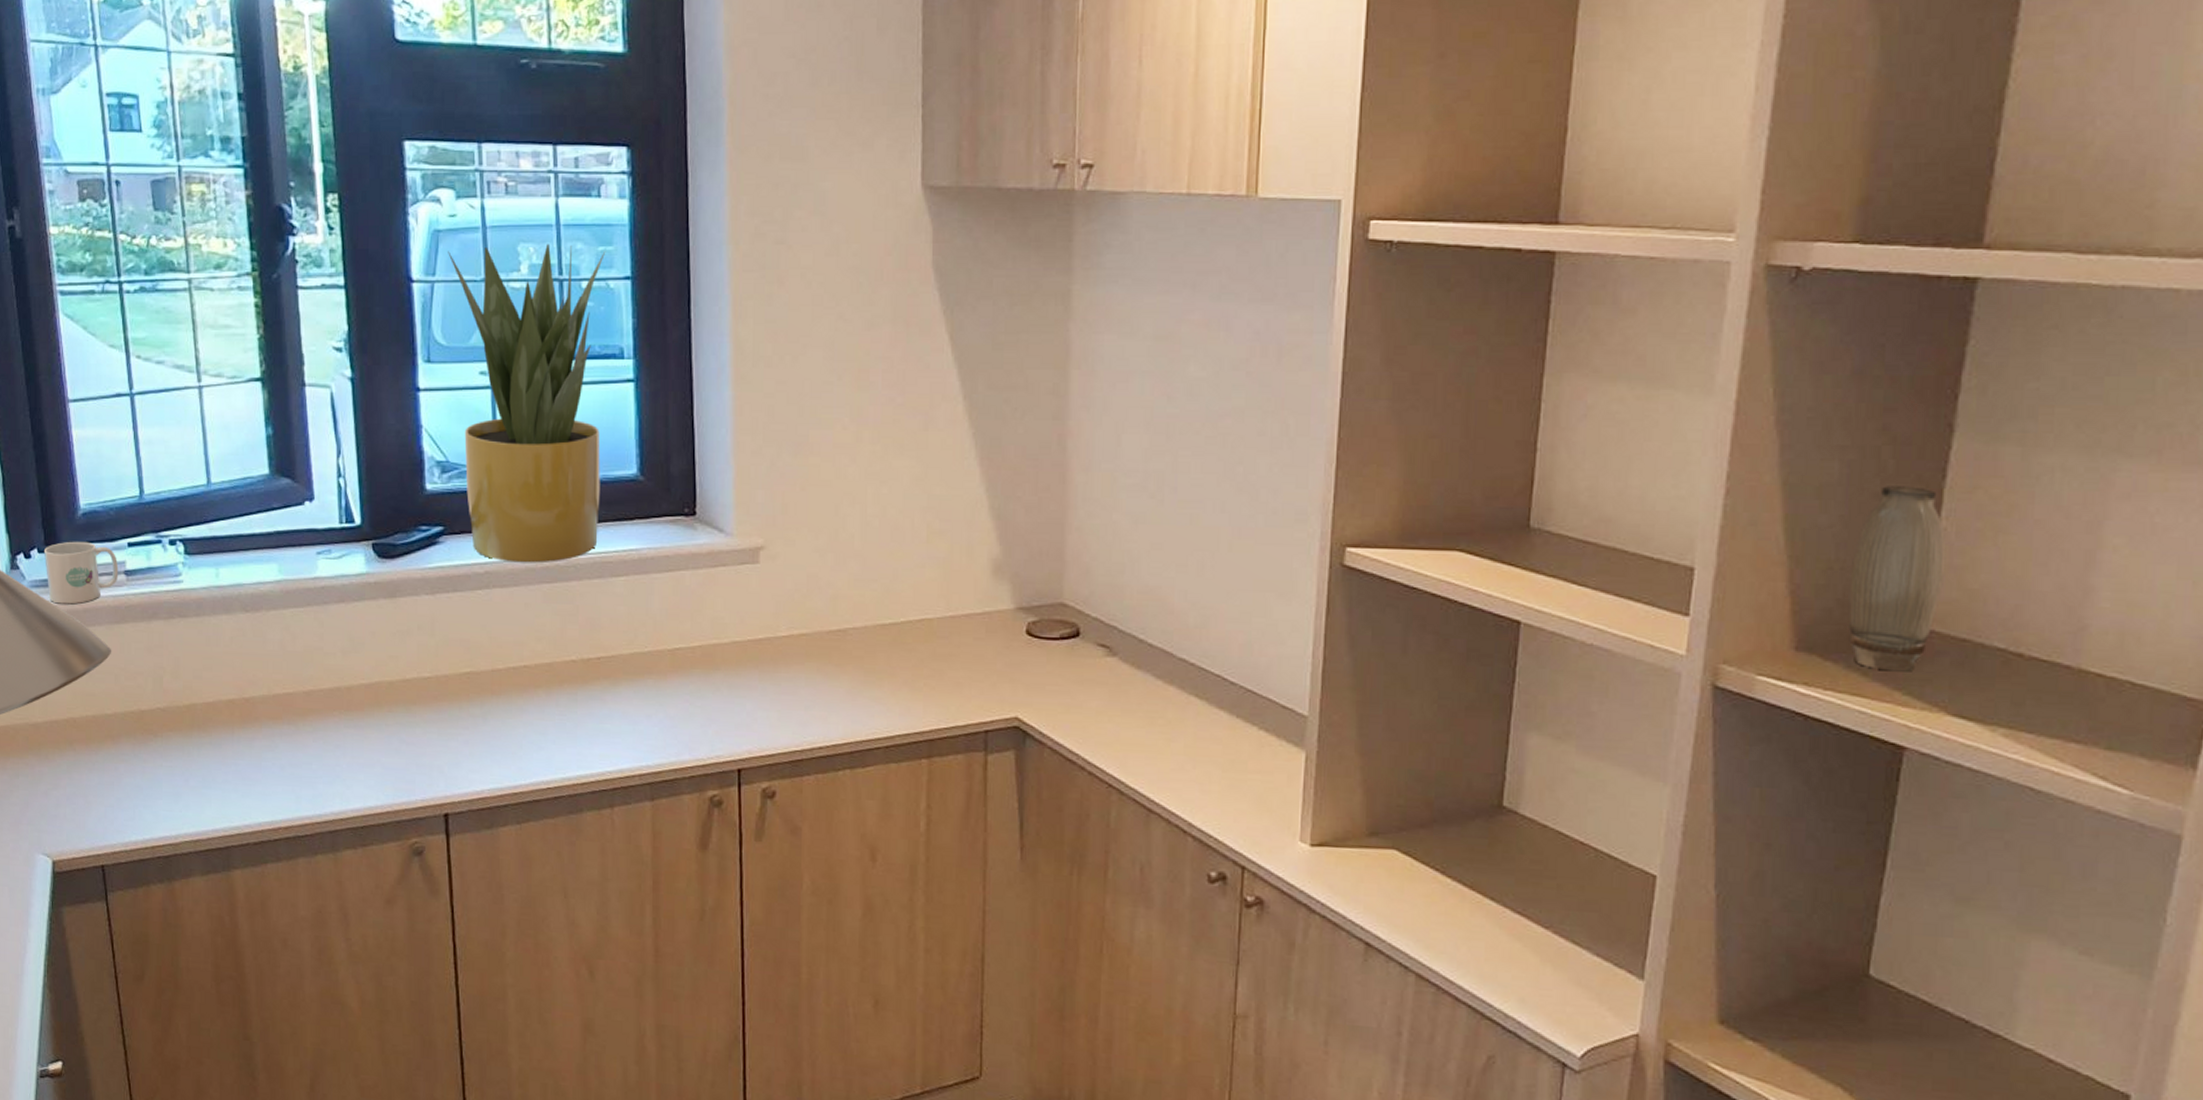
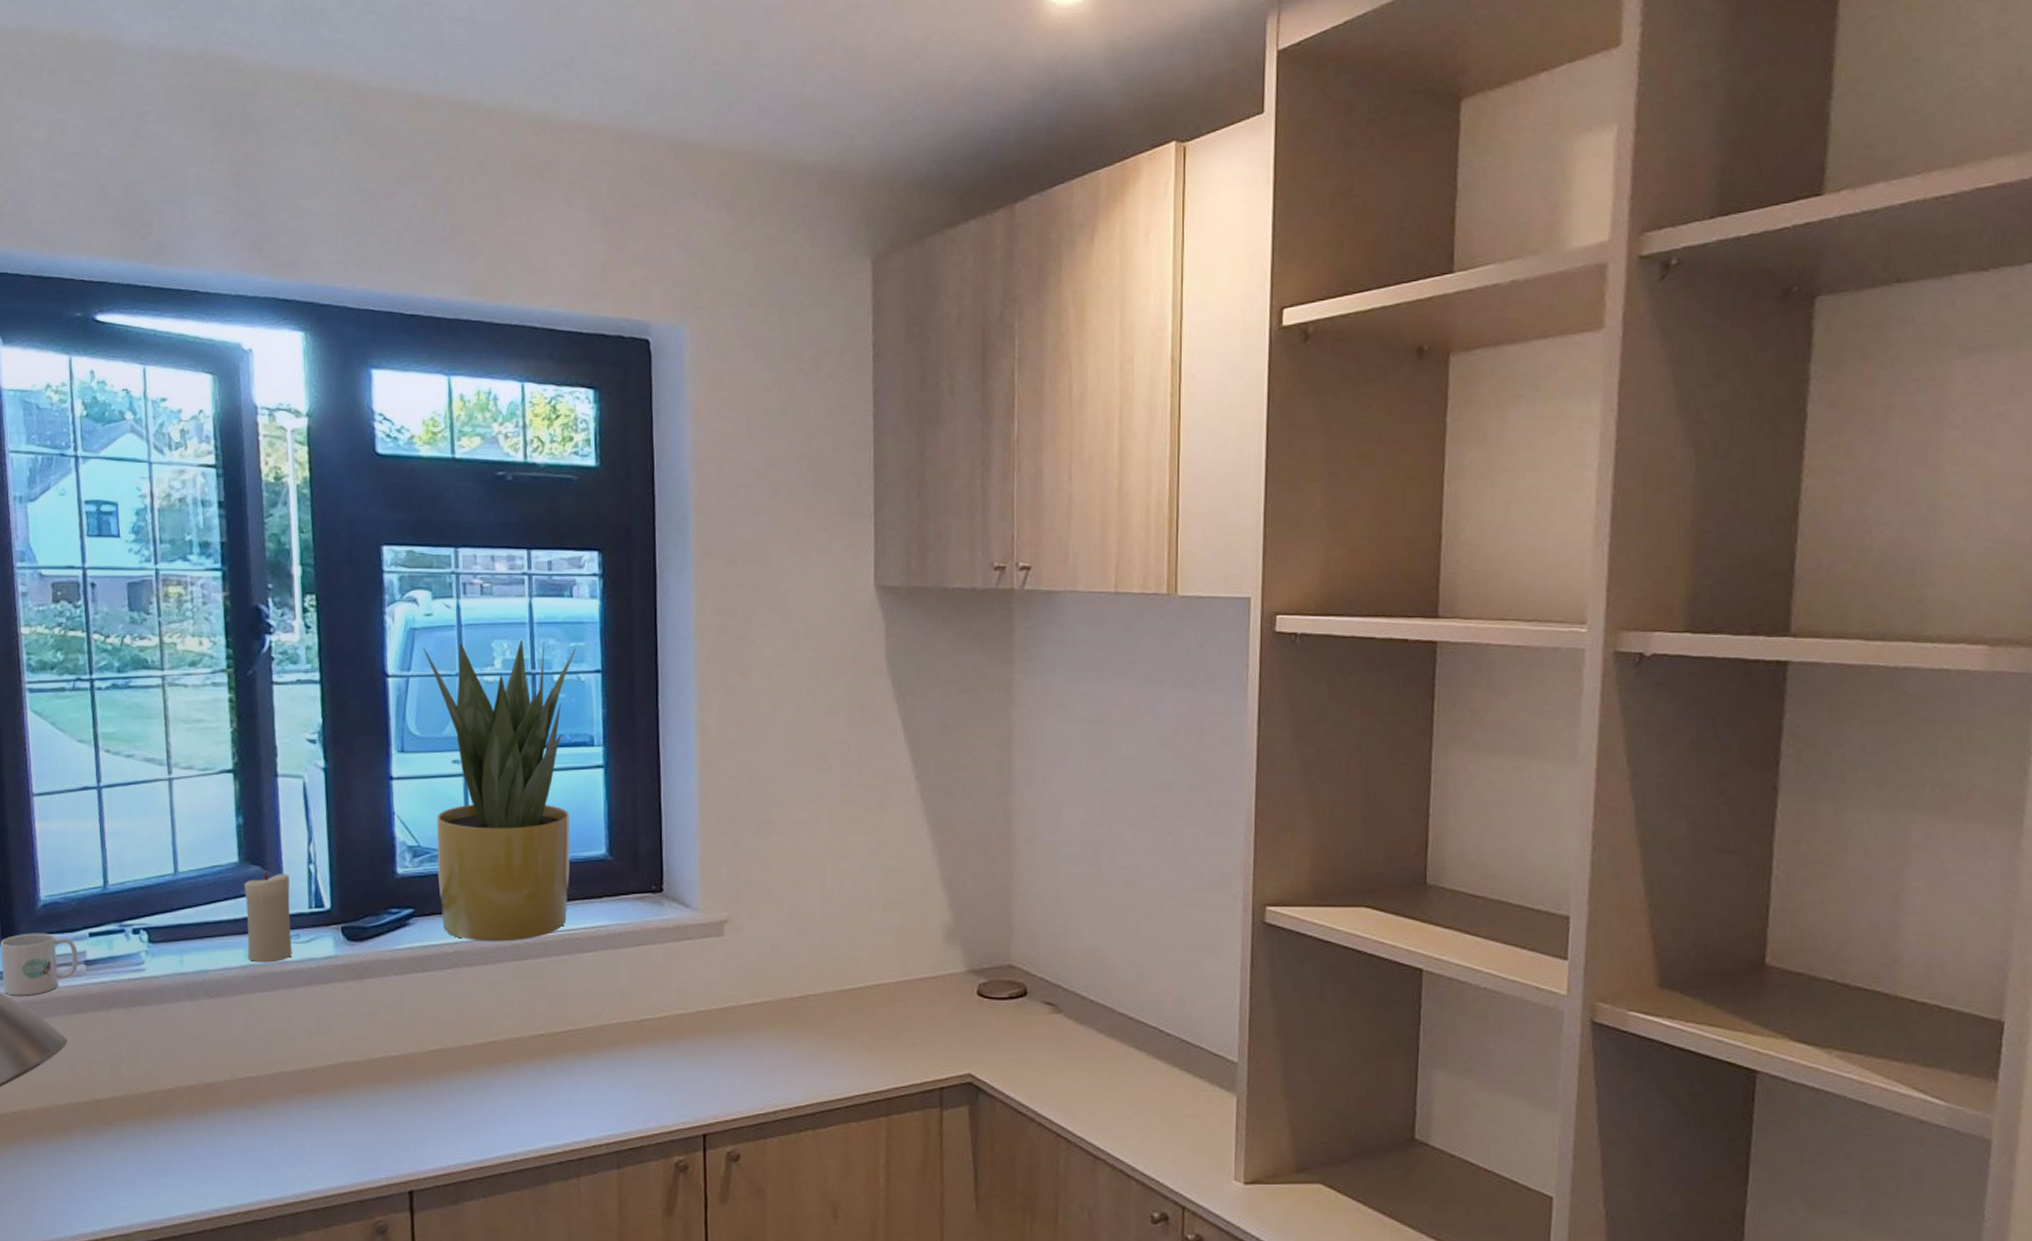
candle: none [275,485,324,579] -> present [244,872,292,963]
vase: present [1848,486,1947,672] -> none [1701,841,1780,1004]

